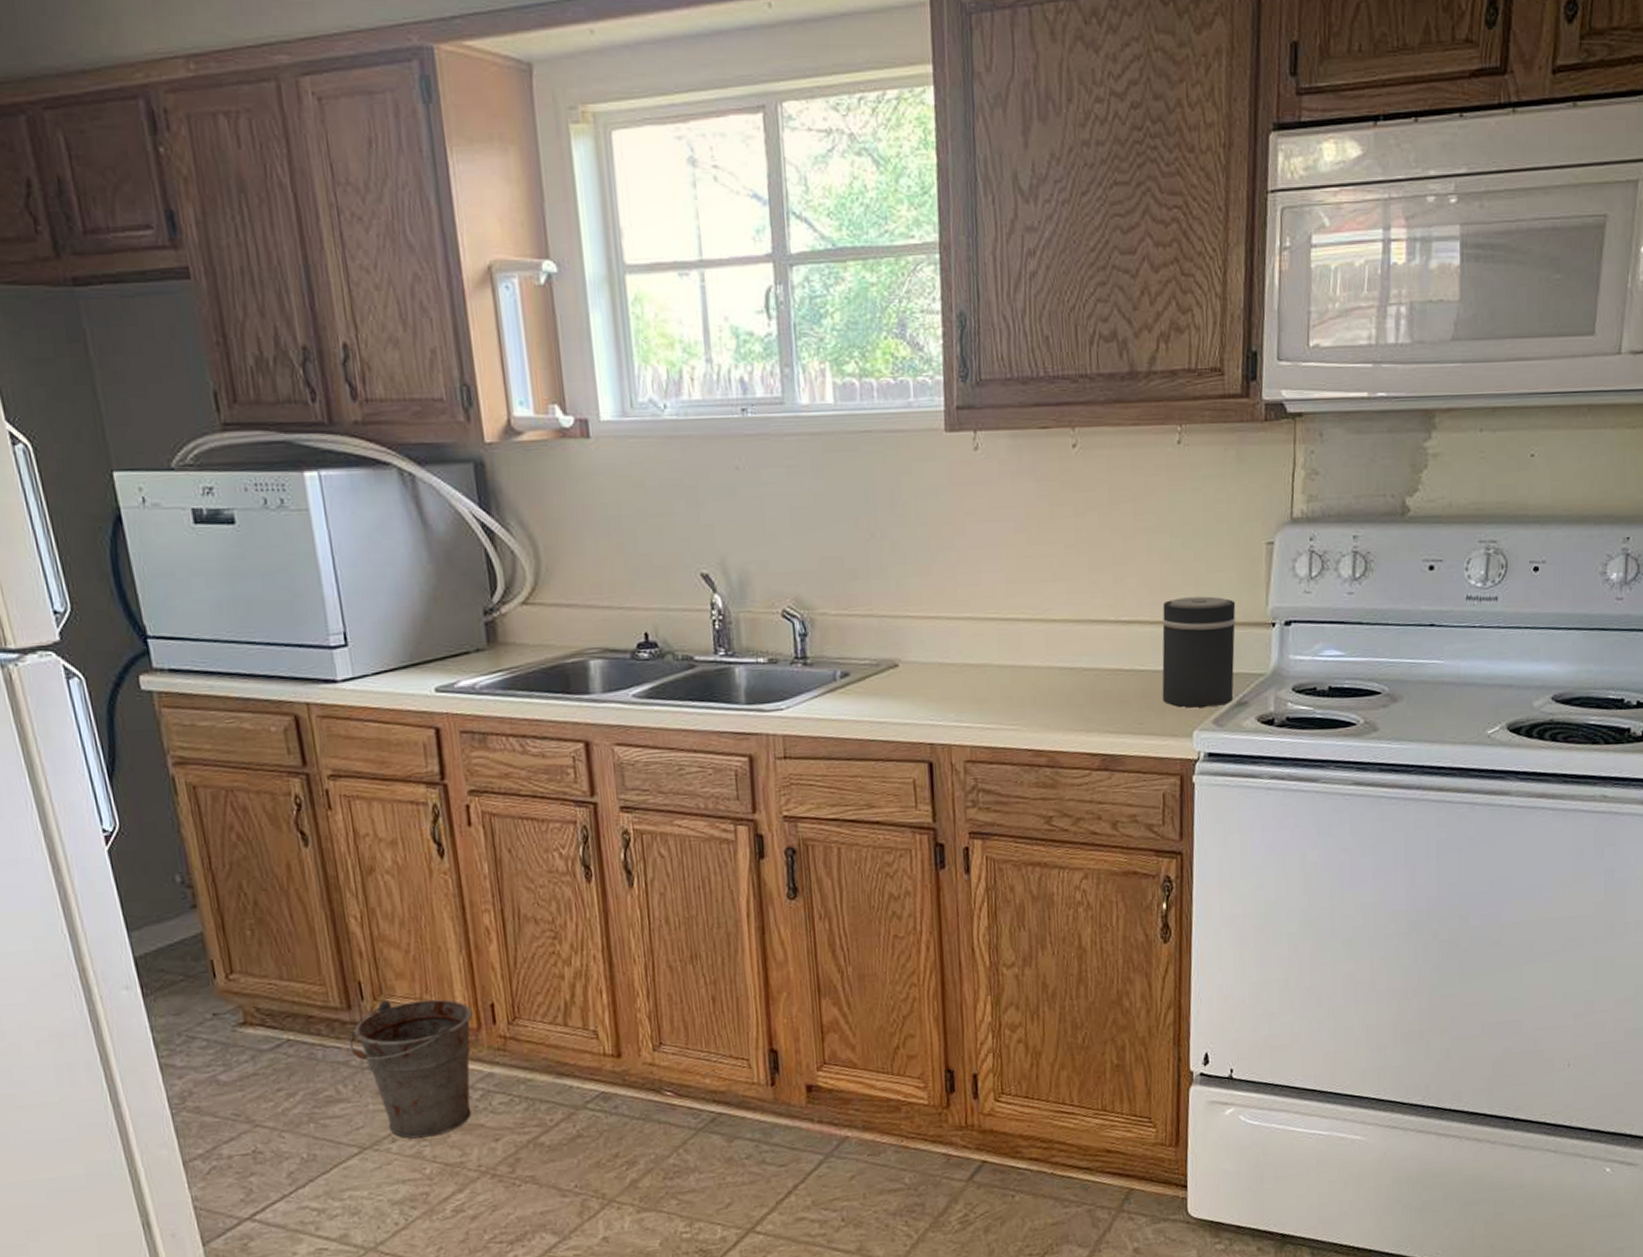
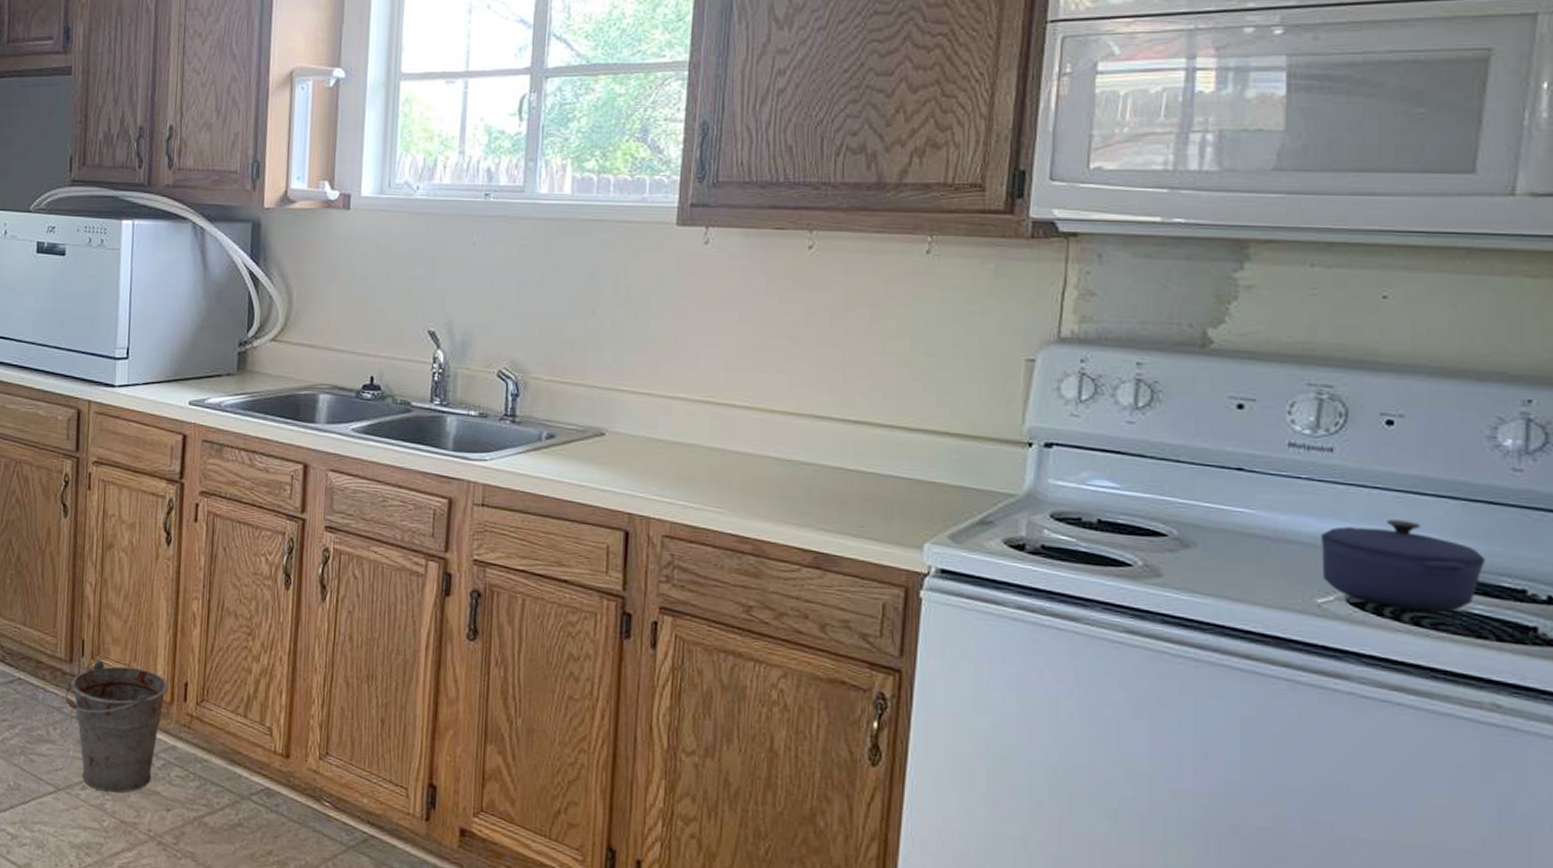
cylinder: present [1162,596,1236,708] -> none [890,404,985,521]
cooking pot: none [1490,652,1599,730] -> present [1321,518,1486,613]

